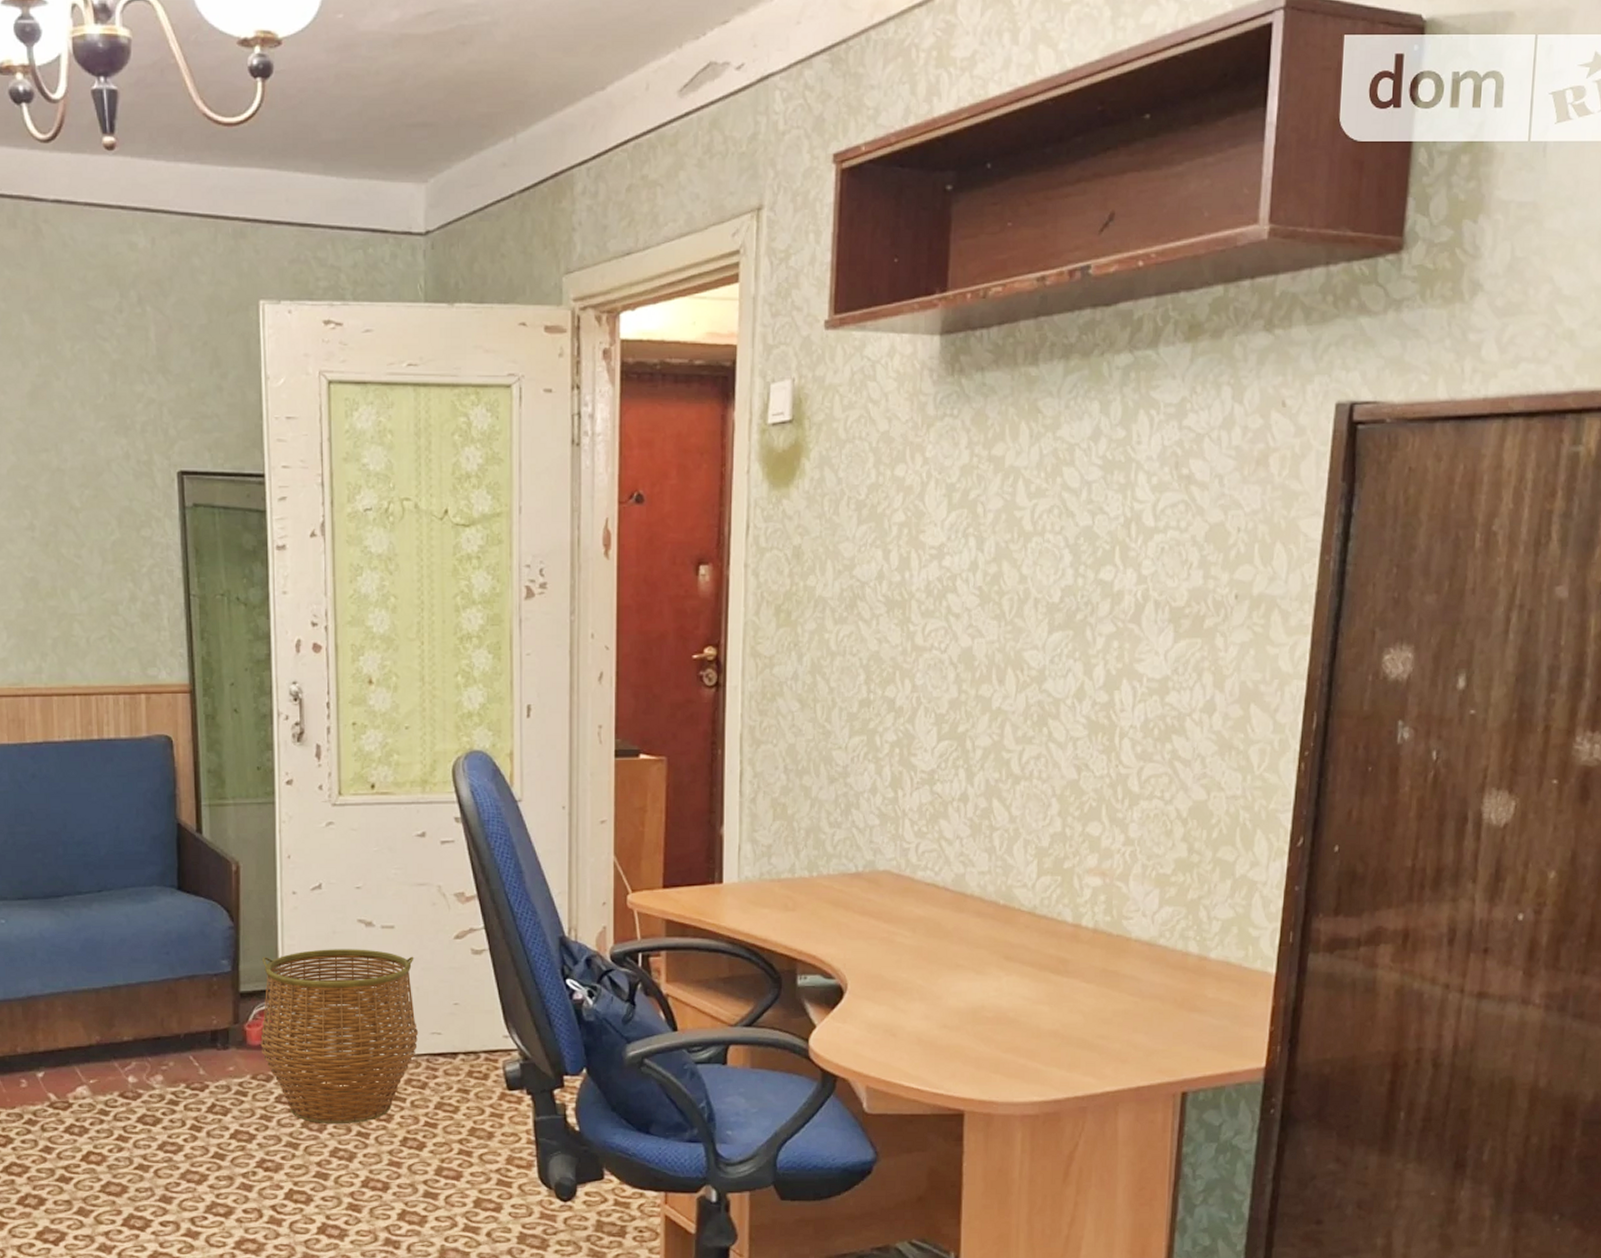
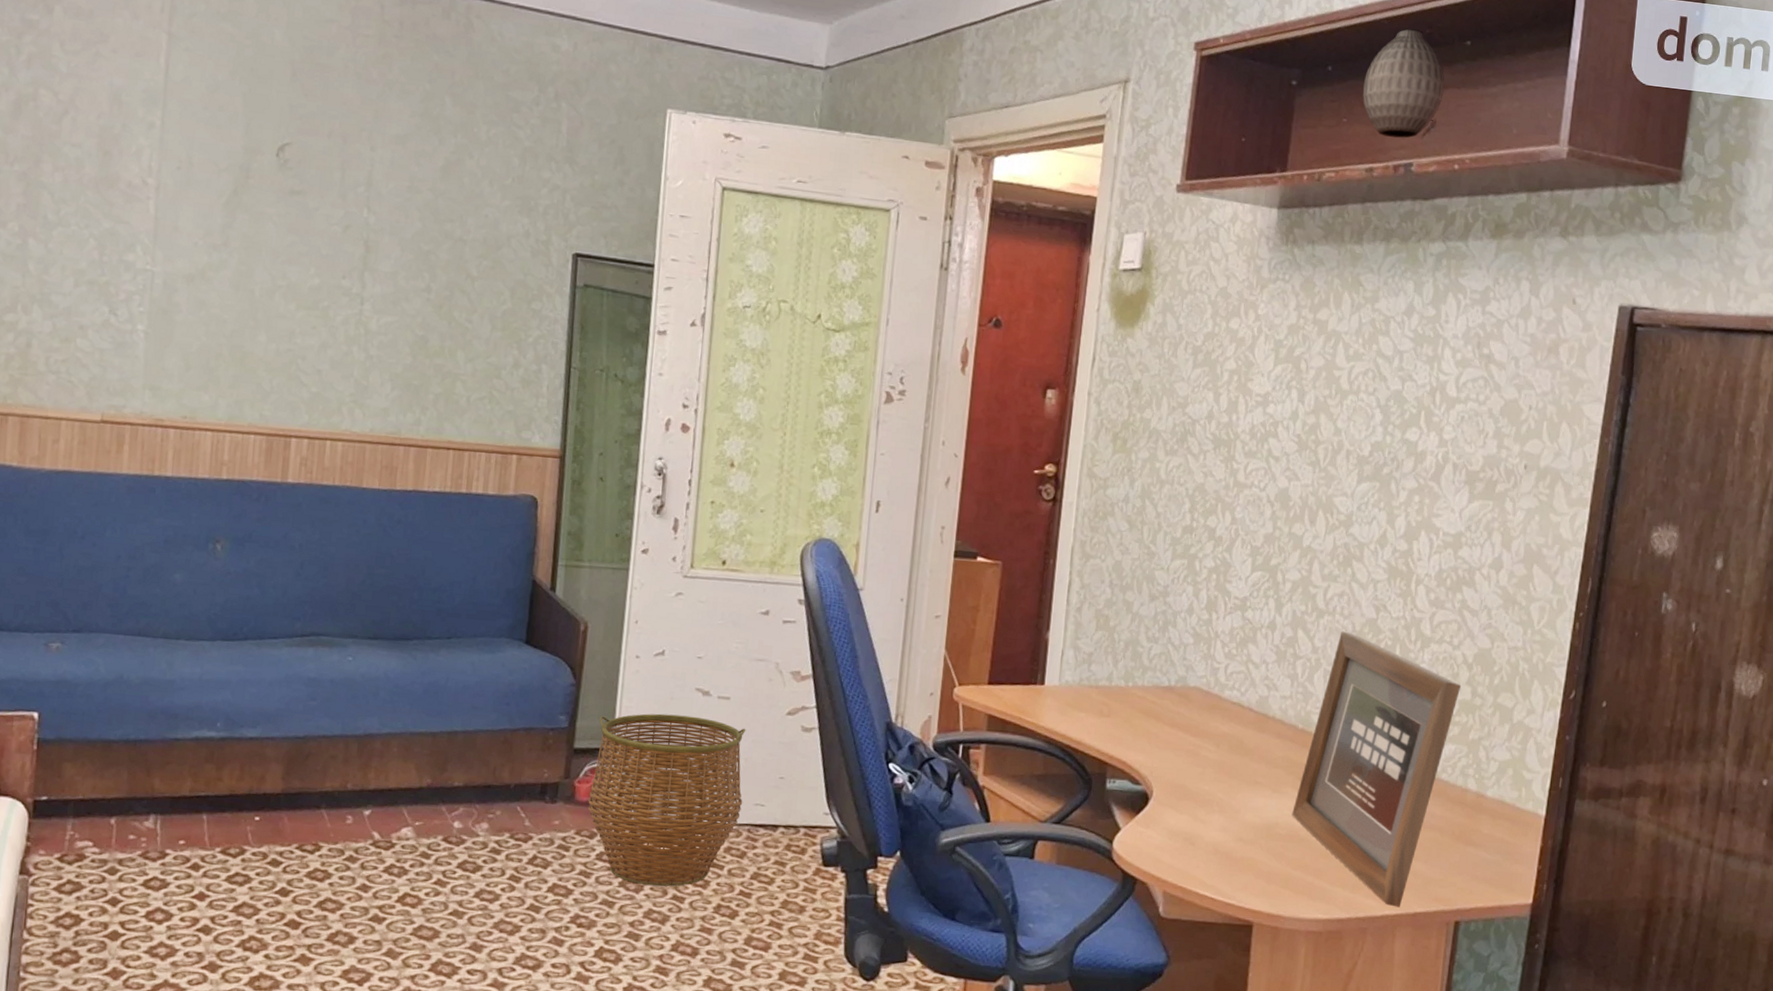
picture frame: none [998,796,1175,1083] -> present [1292,631,1461,908]
vase: none [1027,109,1122,237] -> present [1362,29,1445,139]

